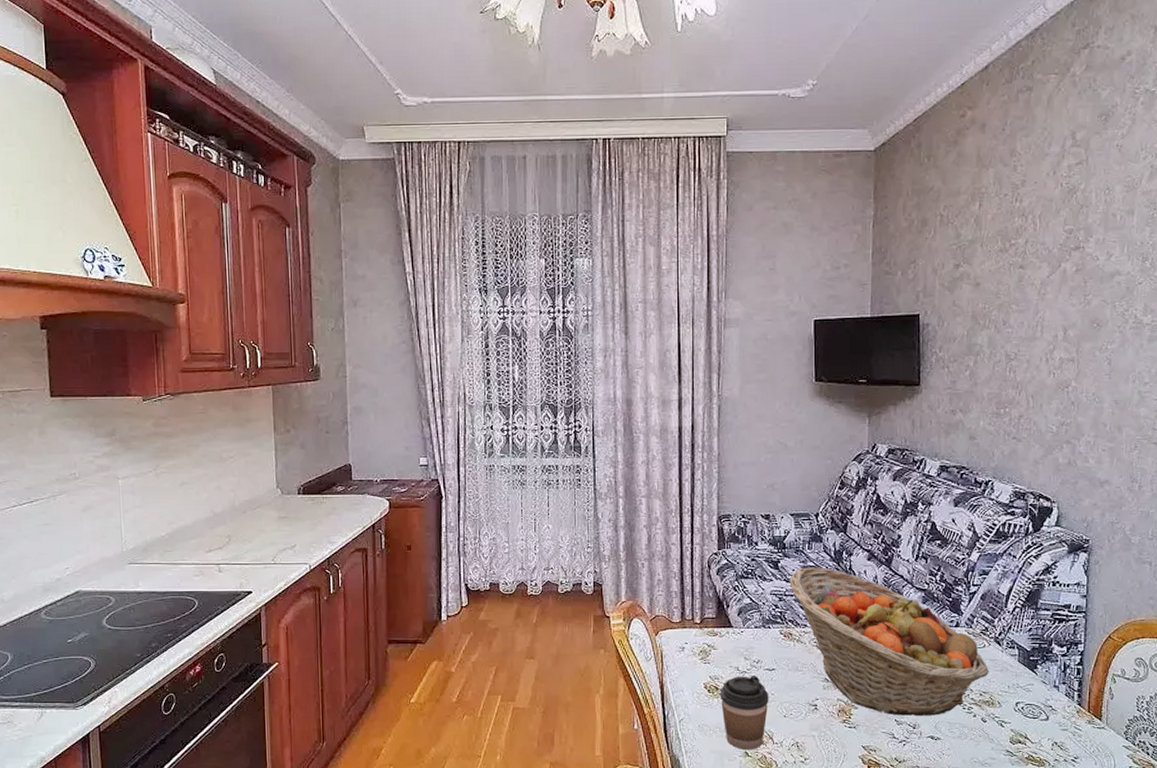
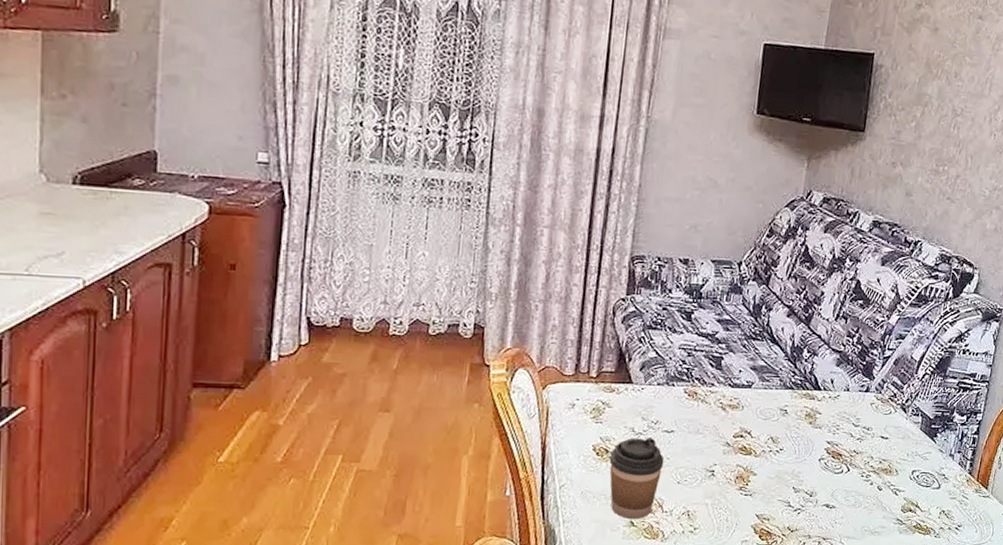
fruit basket: present [788,567,989,716] -> none [700,320,892,483]

